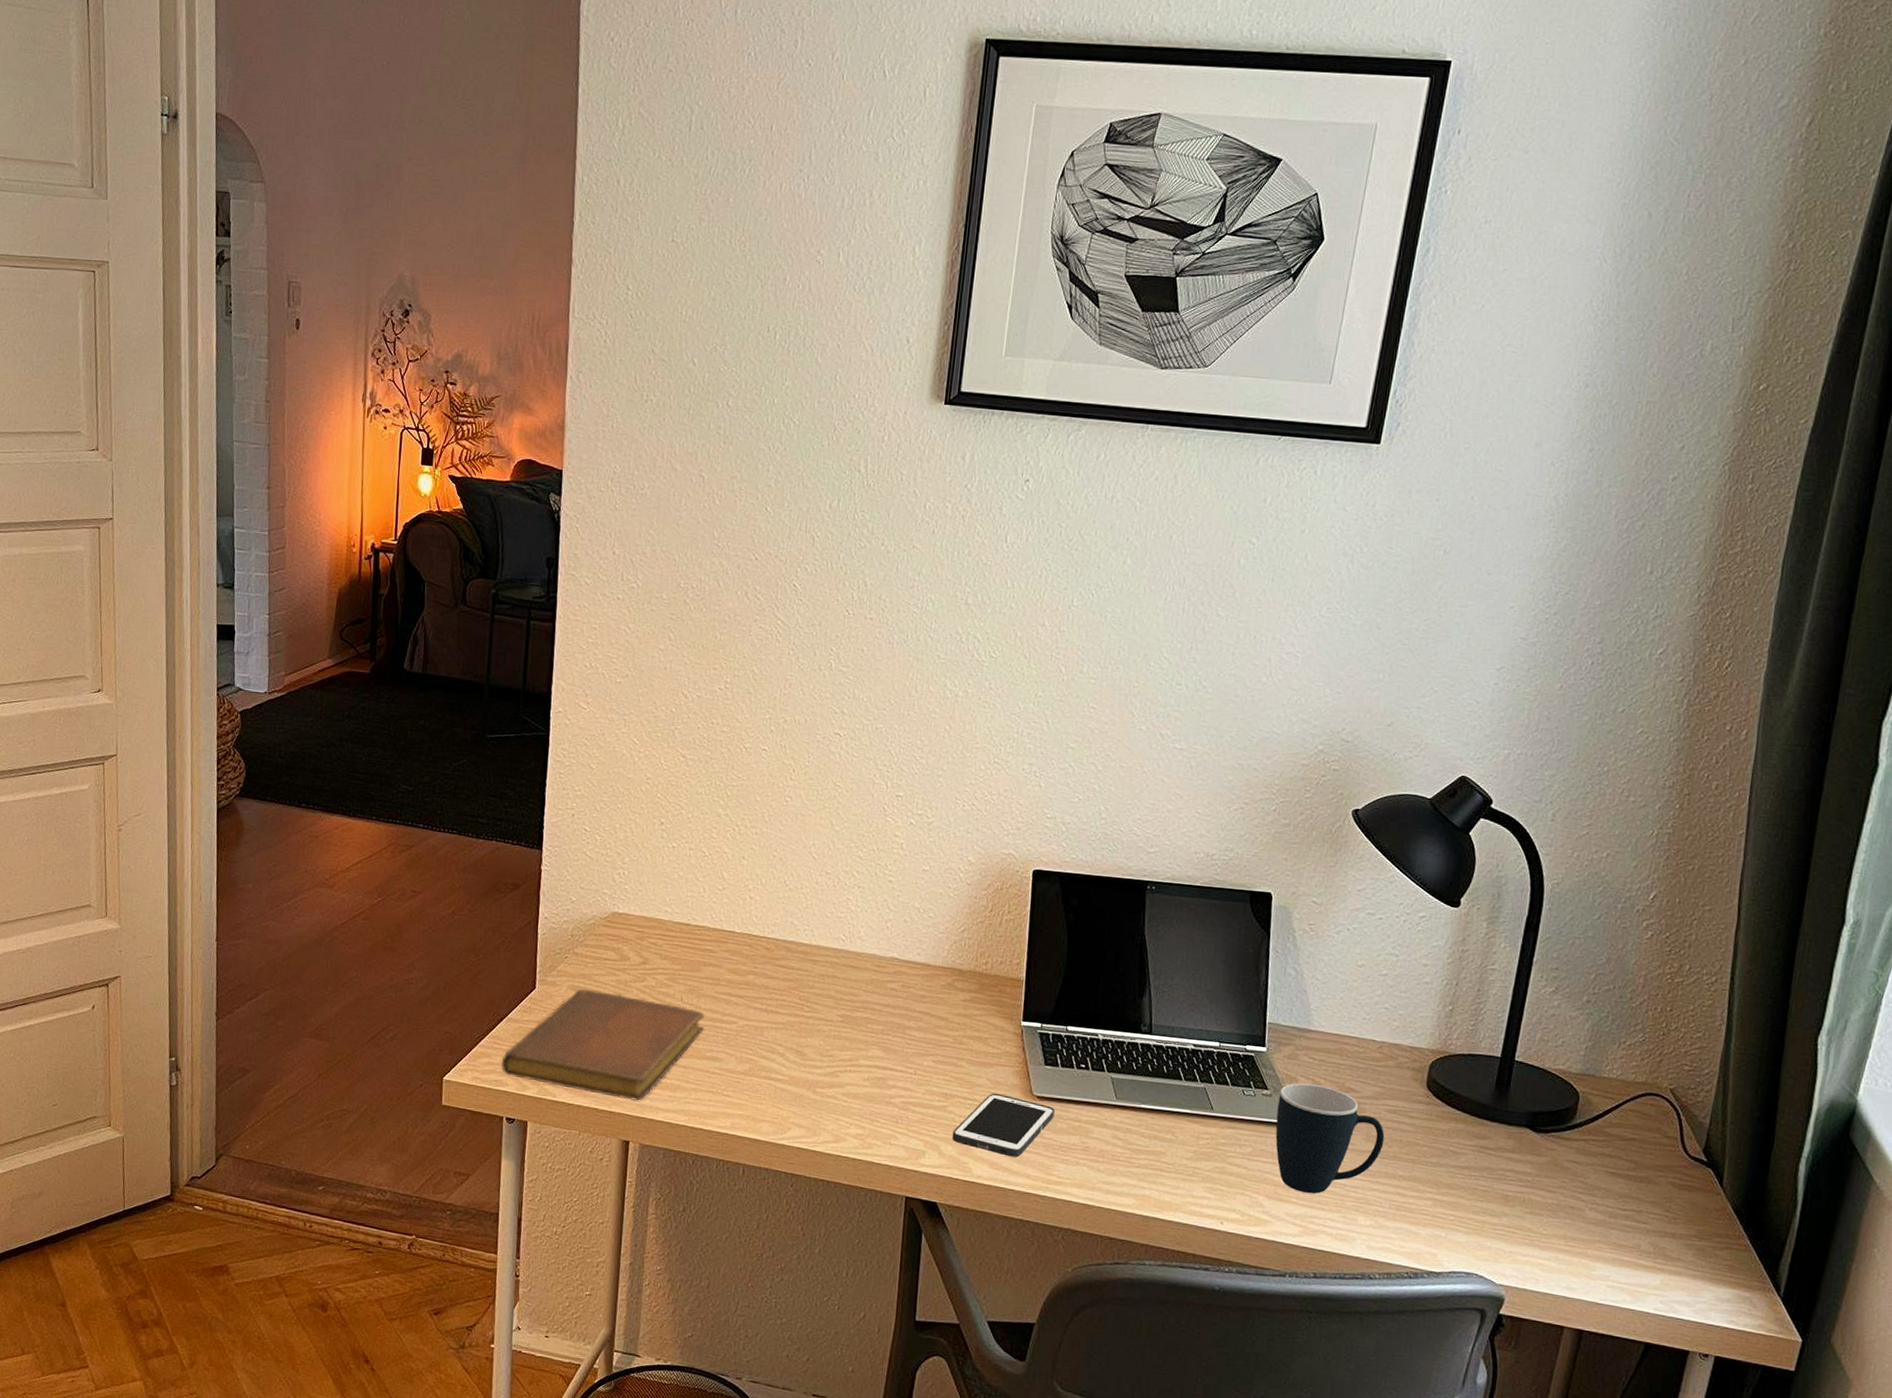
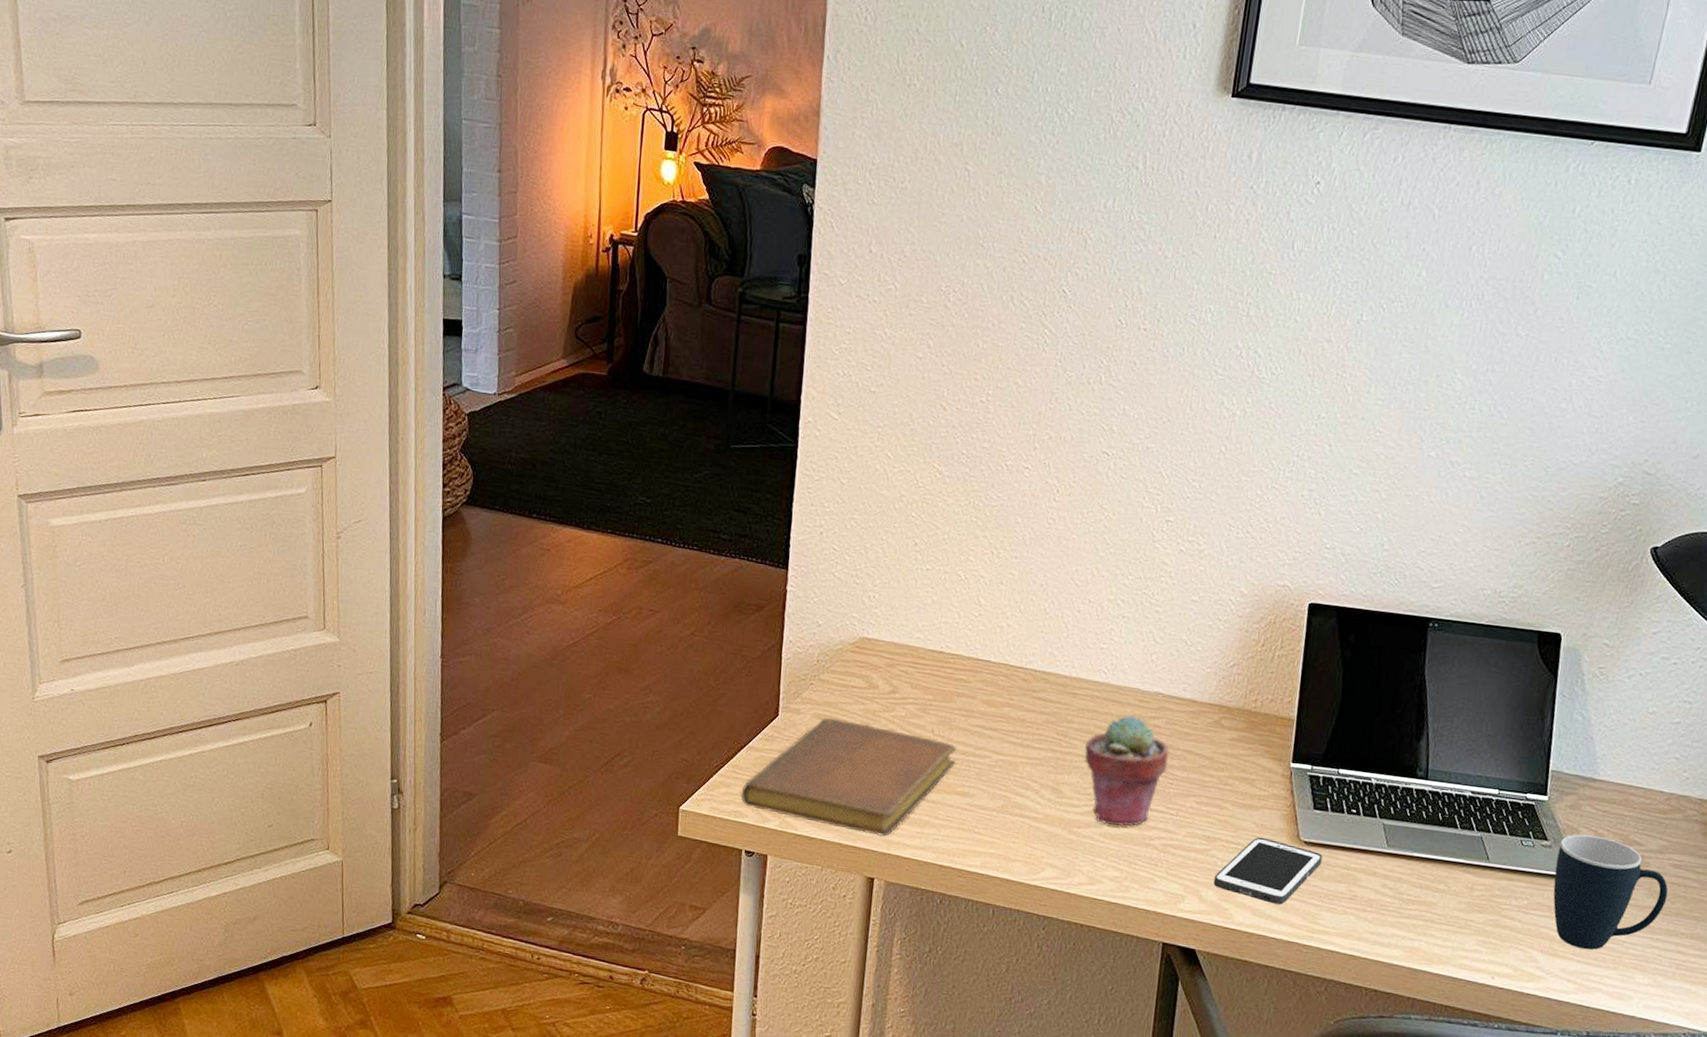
potted succulent: none [826,979,906,1086] -> present [1084,715,1170,827]

